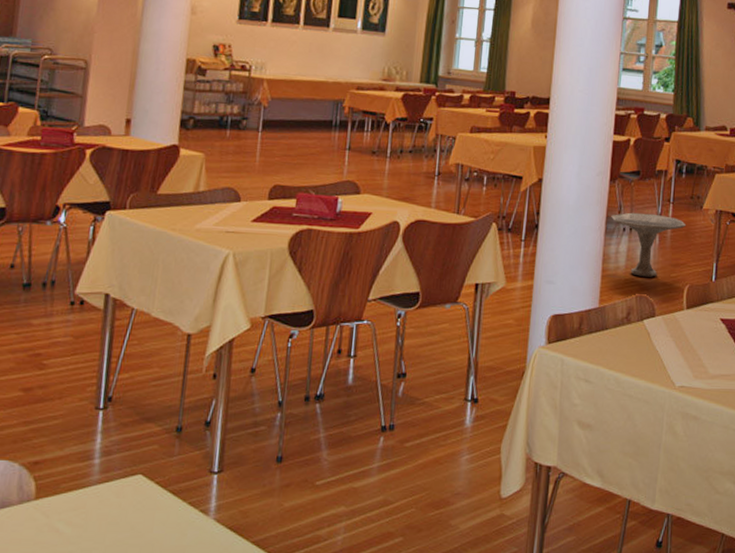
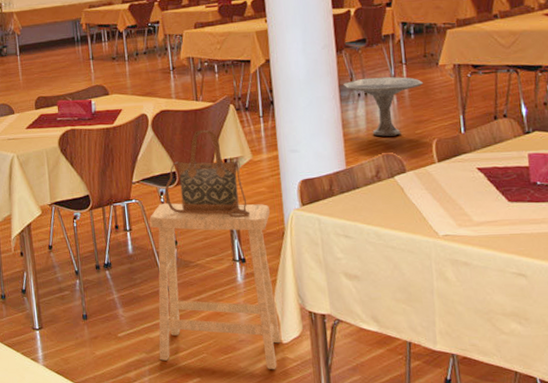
stool: none [360,328,514,528] -> present [149,203,281,369]
handbag: none [402,247,493,352] -> present [164,129,251,218]

